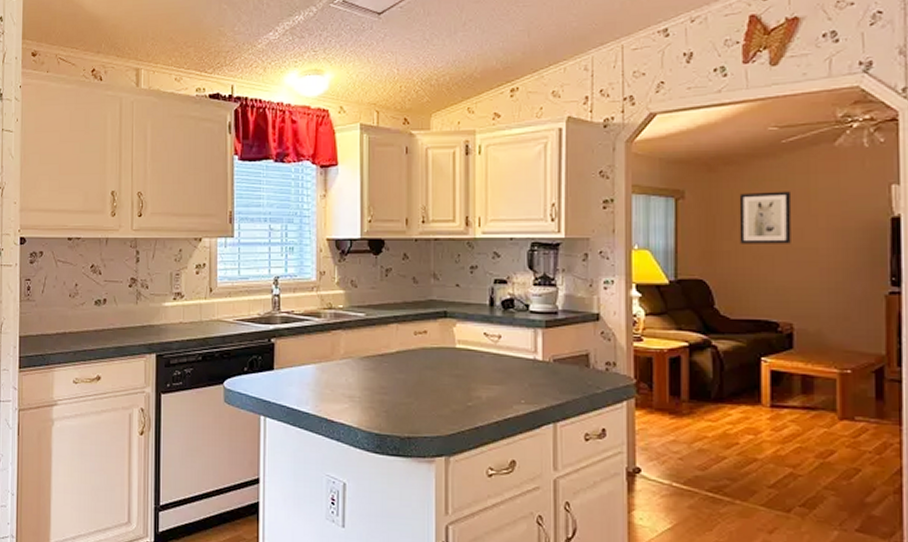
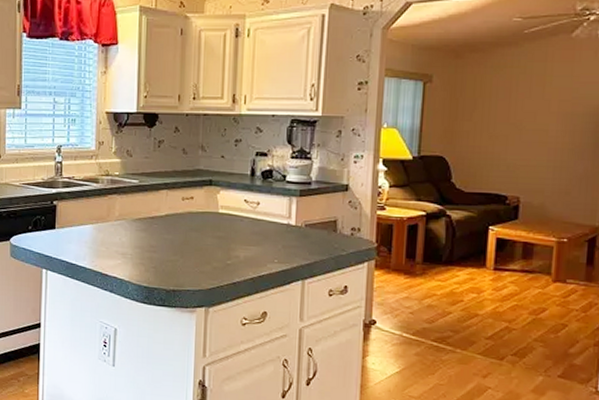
wall art: present [739,191,792,244] -> none [478,77,529,126]

